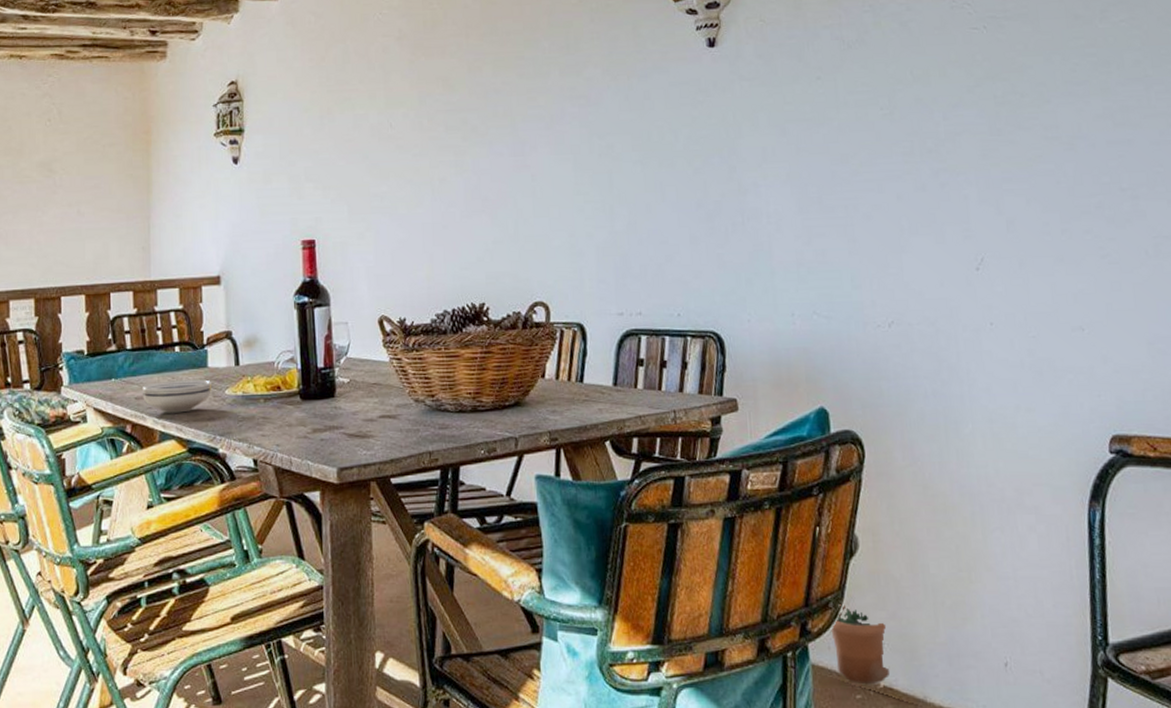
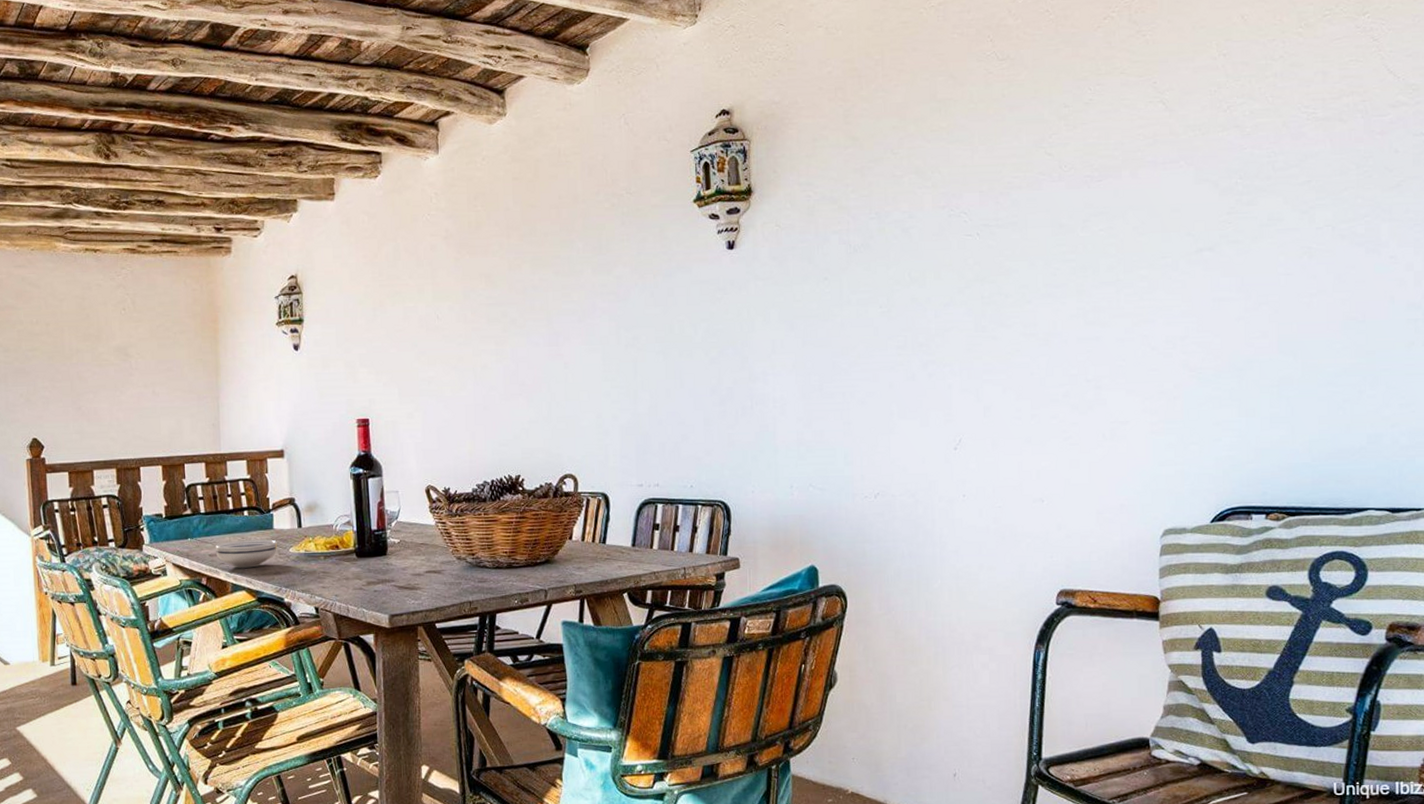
planter: present [831,604,890,685] -> none [810,727,858,791]

